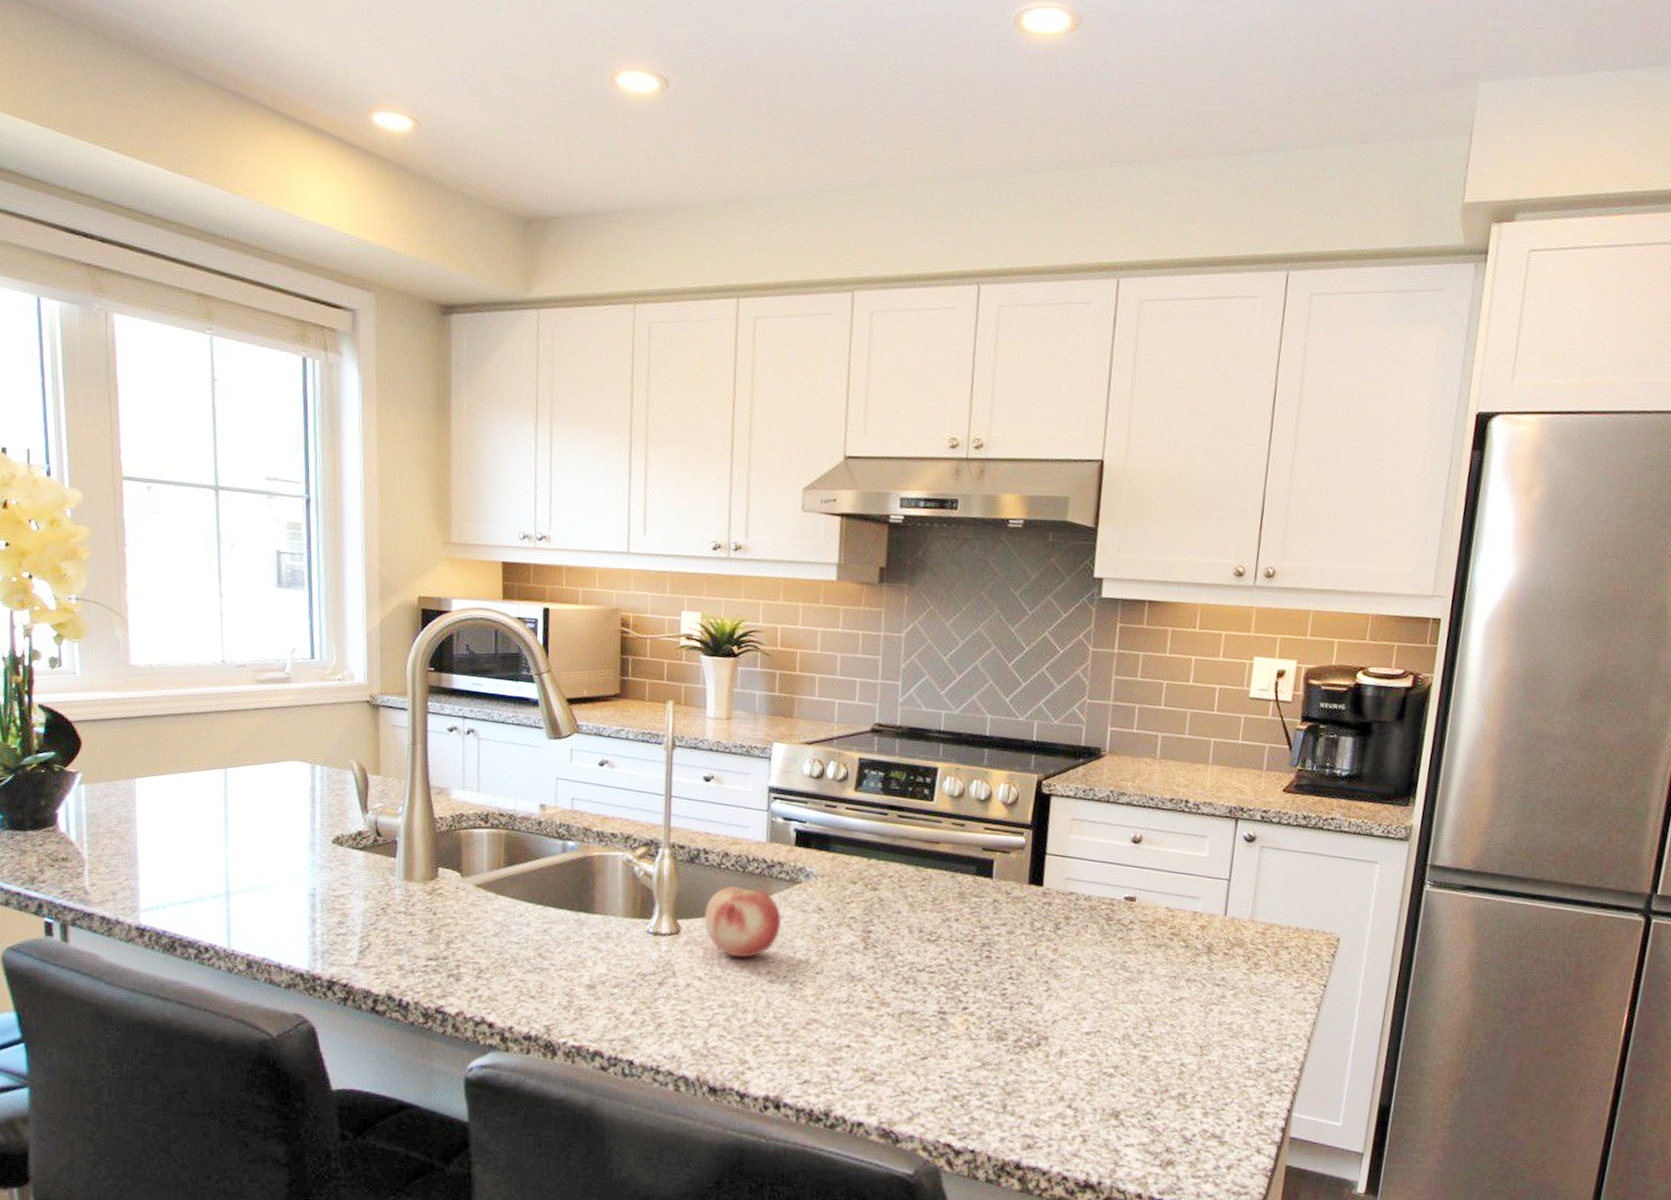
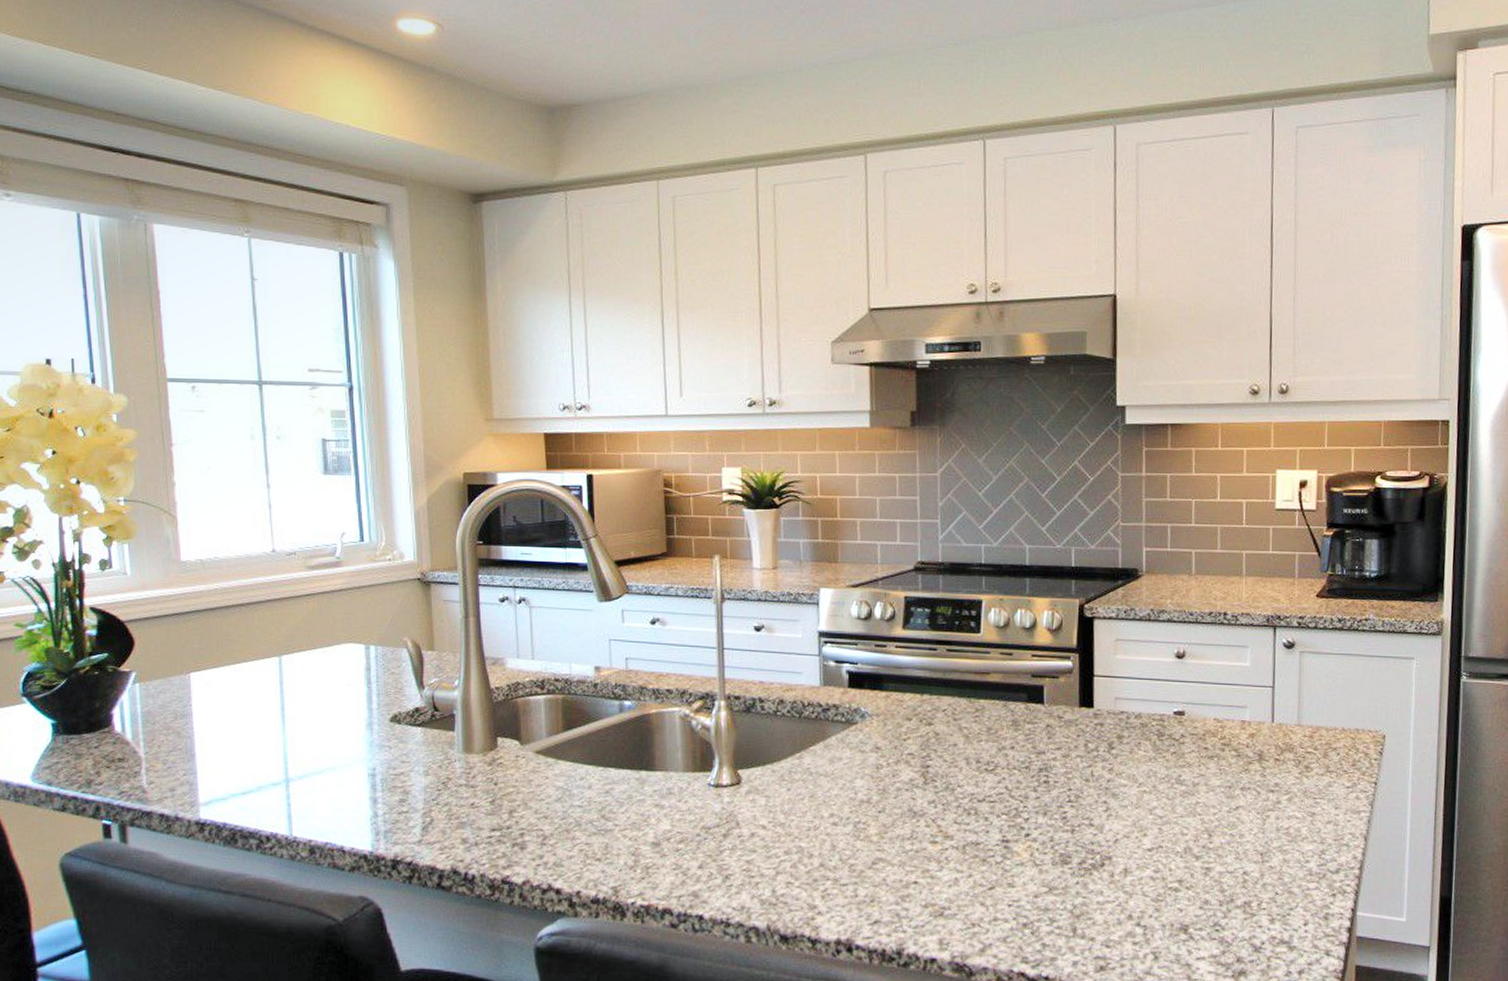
fruit: present [704,885,782,958] -> none [764,732,841,803]

